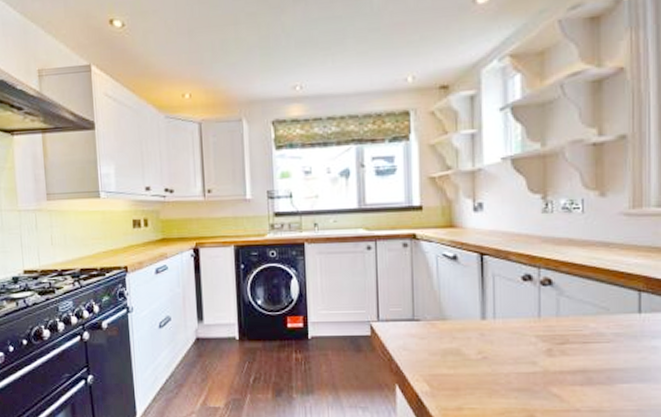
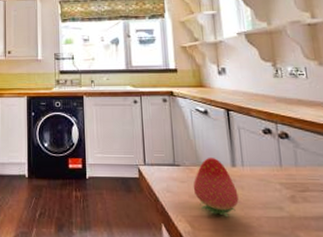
fruit: none [434,309,486,375] -> present [193,157,239,218]

